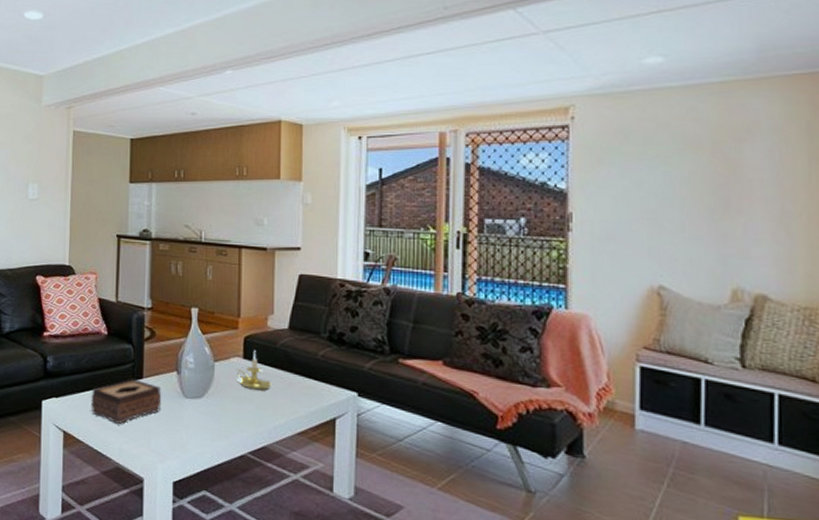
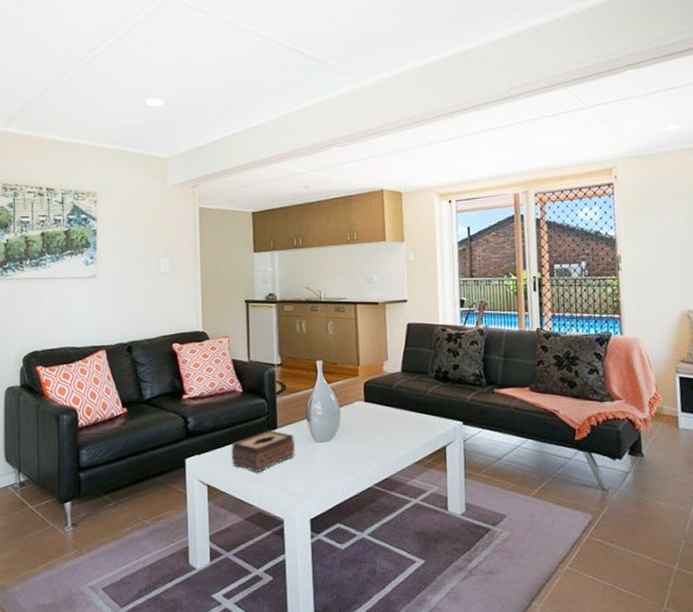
candle holder: present [236,350,272,390] -> none [359,394,390,428]

